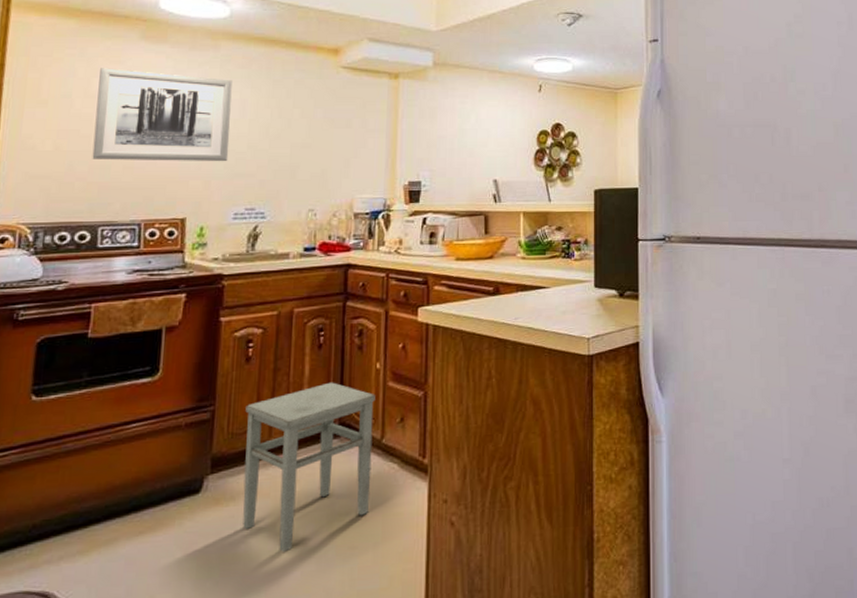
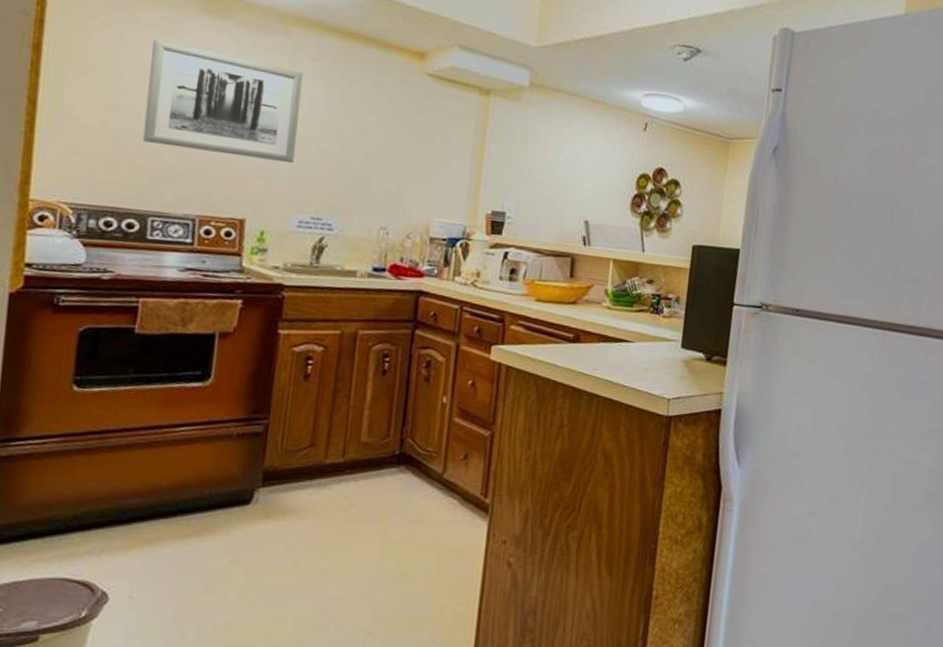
stool: present [243,382,376,552] -> none [293,410,440,572]

